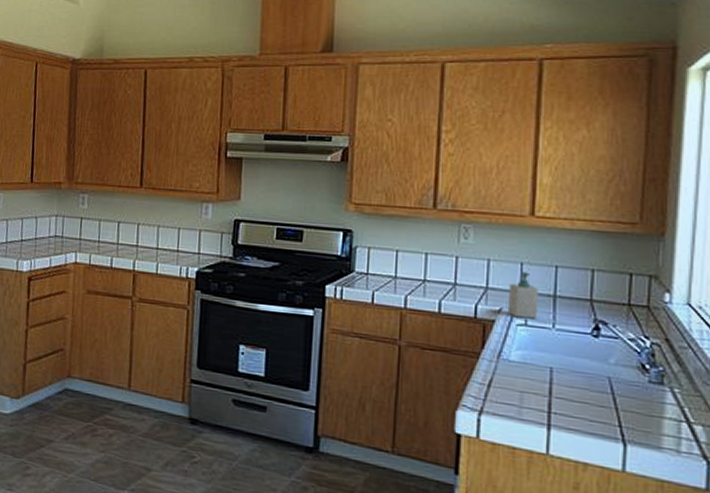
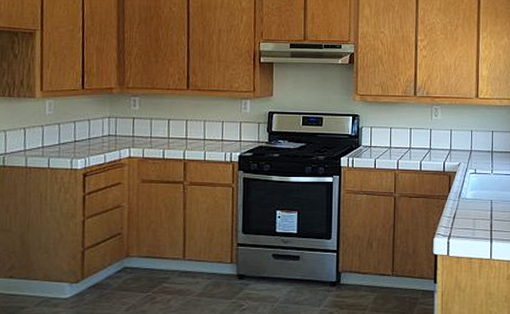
soap bottle: present [507,271,538,319] -> none [464,136,482,168]

